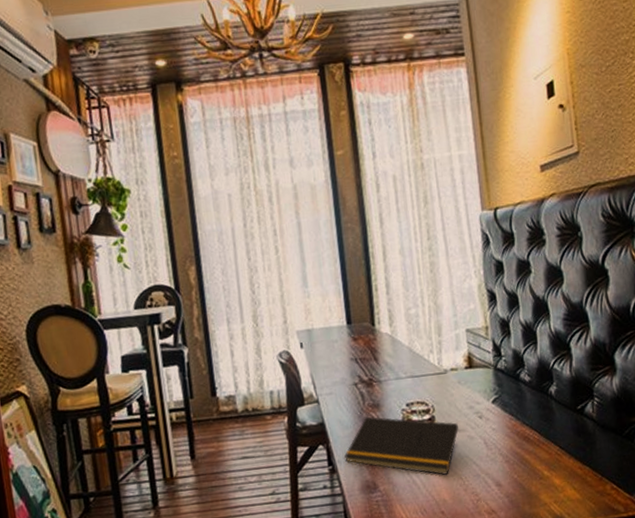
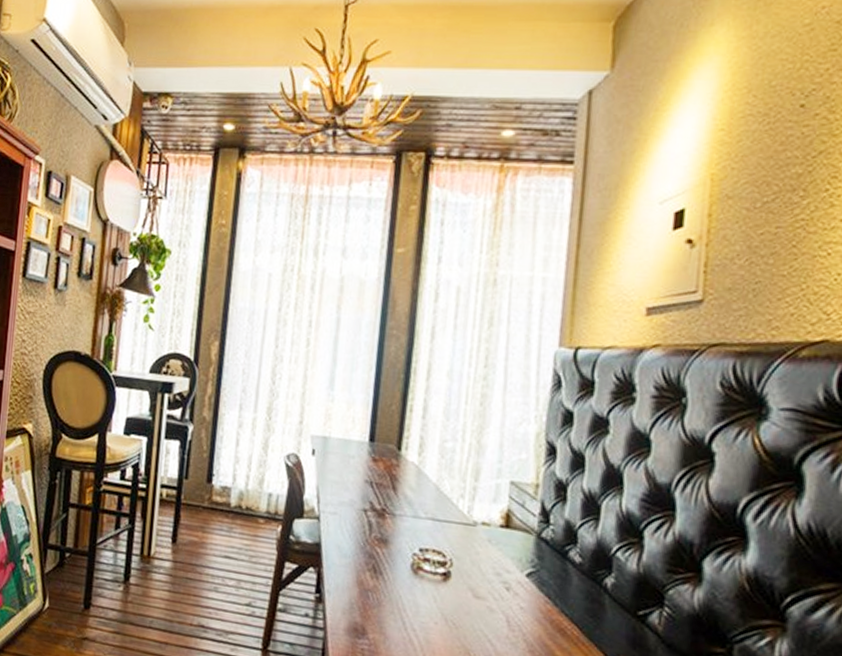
notepad: present [343,416,460,475] -> none [334,550,479,644]

